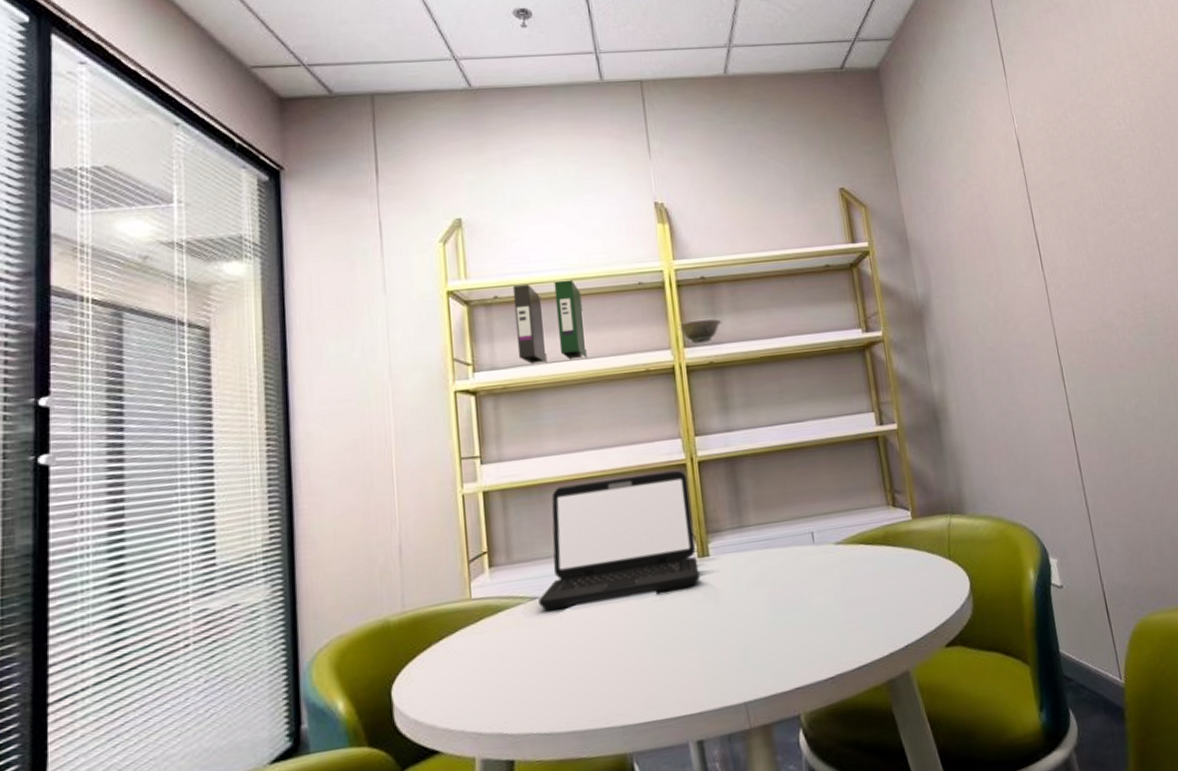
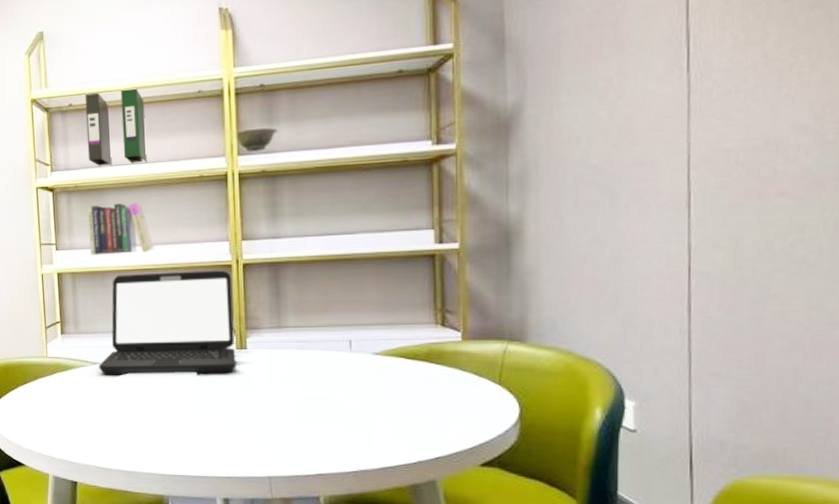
books: none [518,402,601,467] -> present [87,203,155,256]

